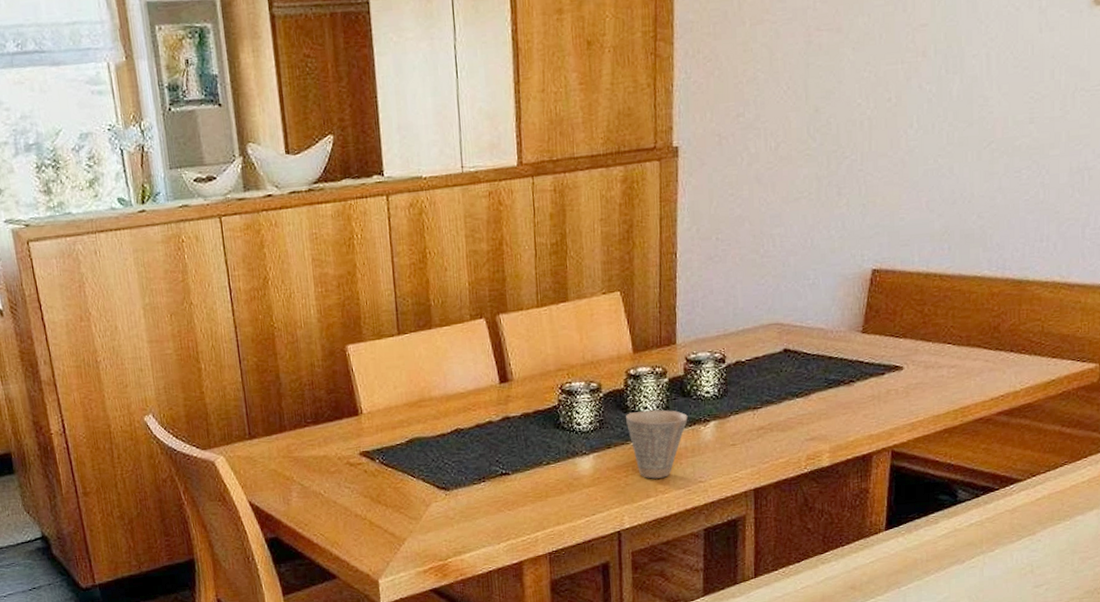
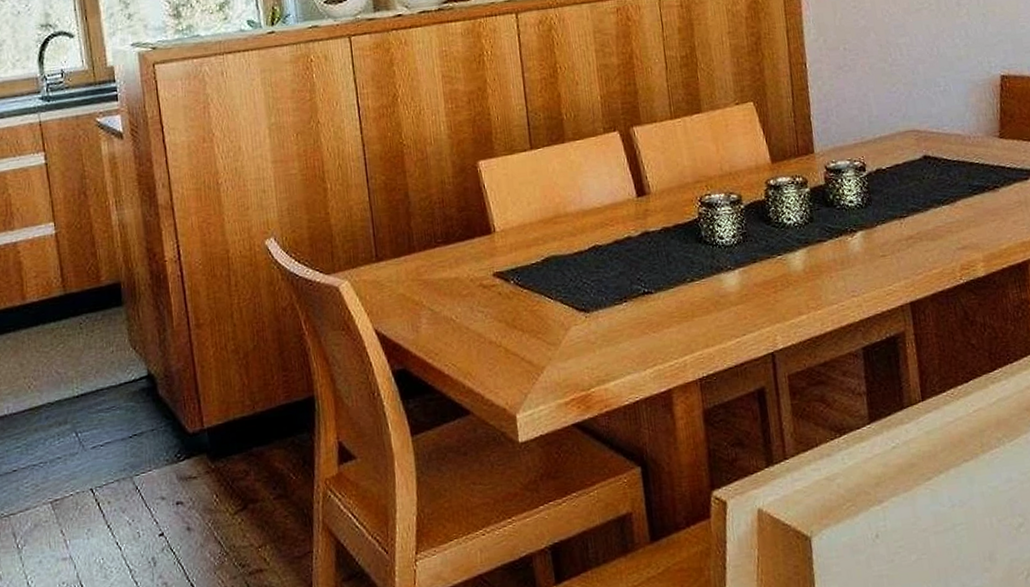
cup: present [626,409,688,479] -> none [769,220,834,294]

